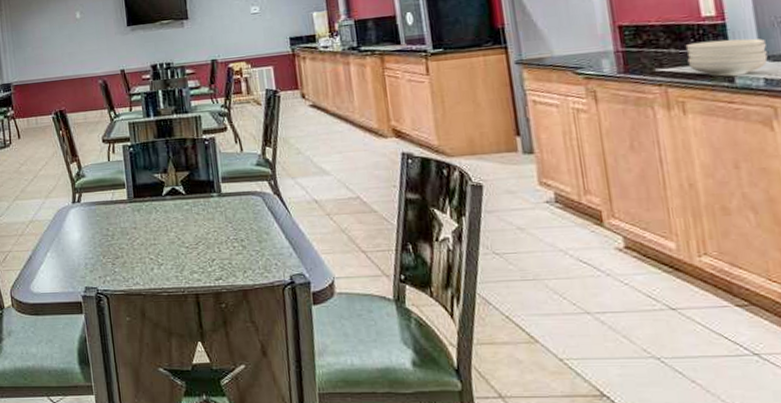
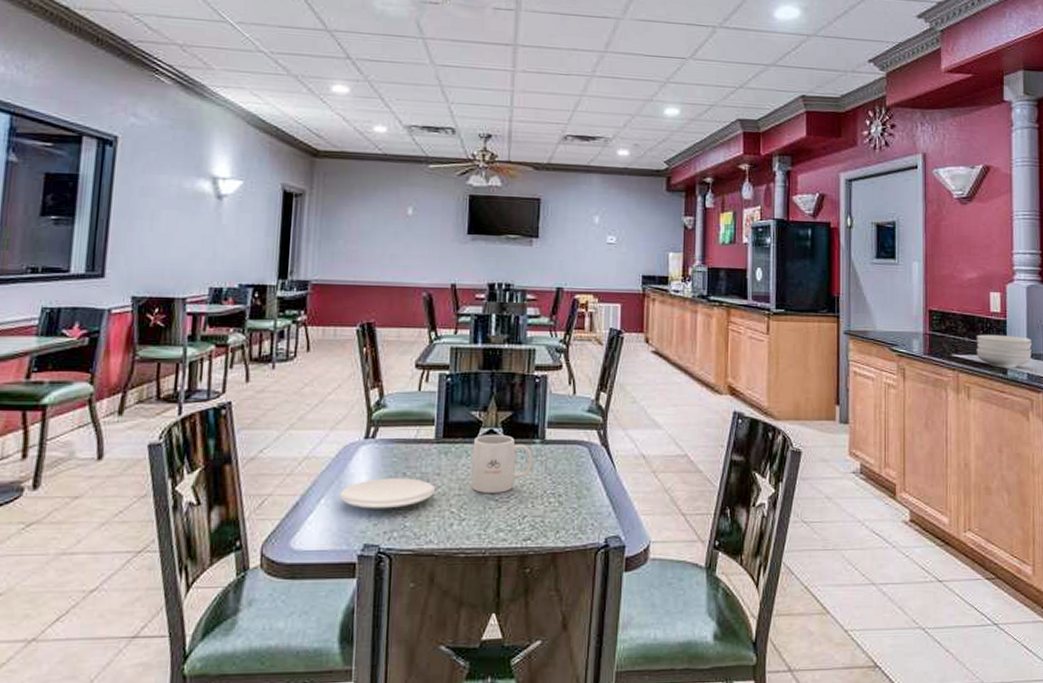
plate: none [61,232,135,259] -> present [340,478,436,509]
mug: none [159,191,214,242] -> present [470,434,534,494]

